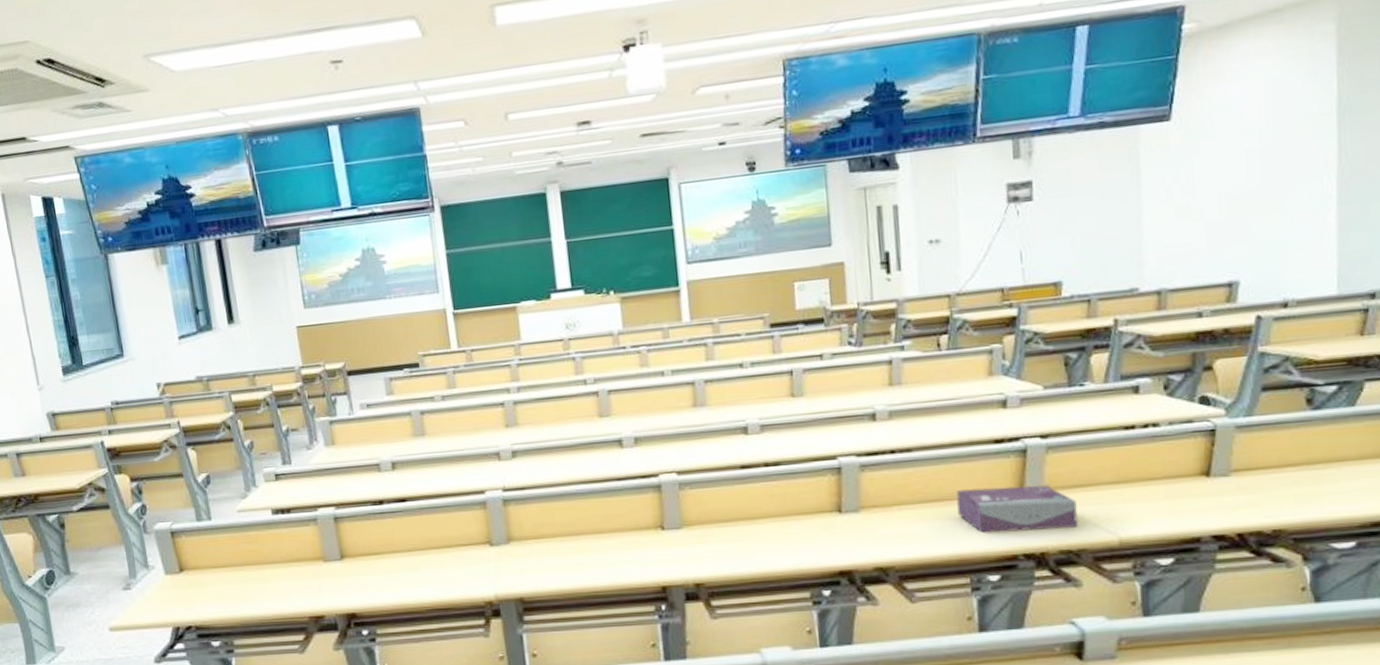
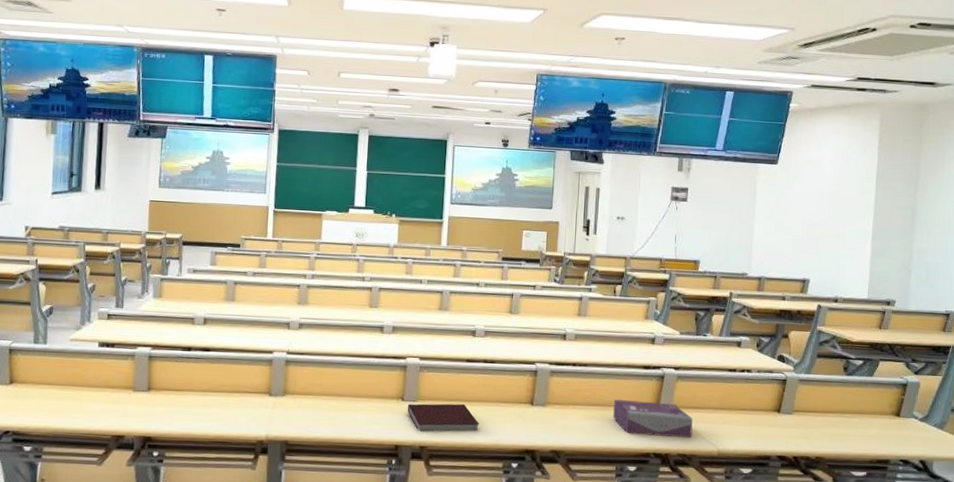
notebook: none [671,523,771,565] -> present [408,403,479,432]

